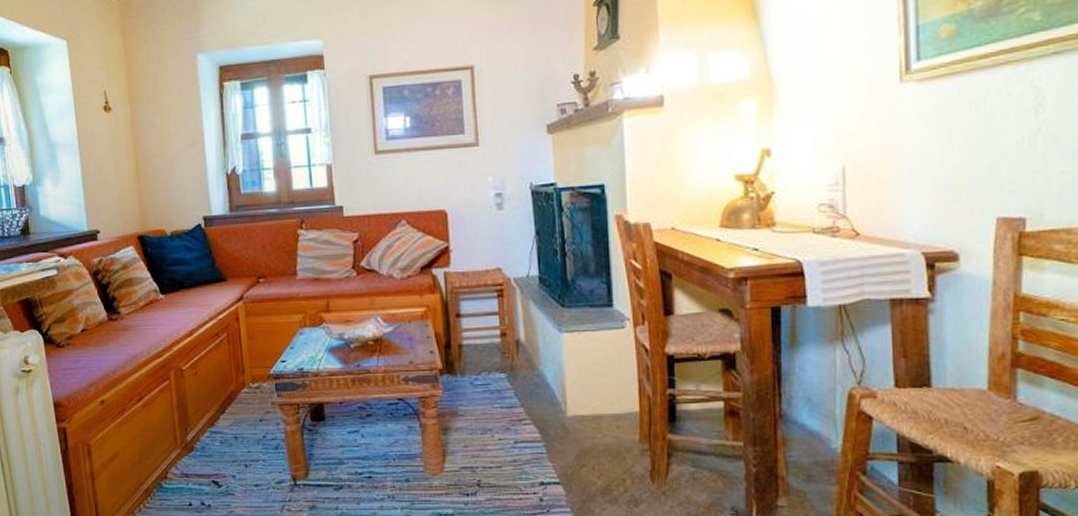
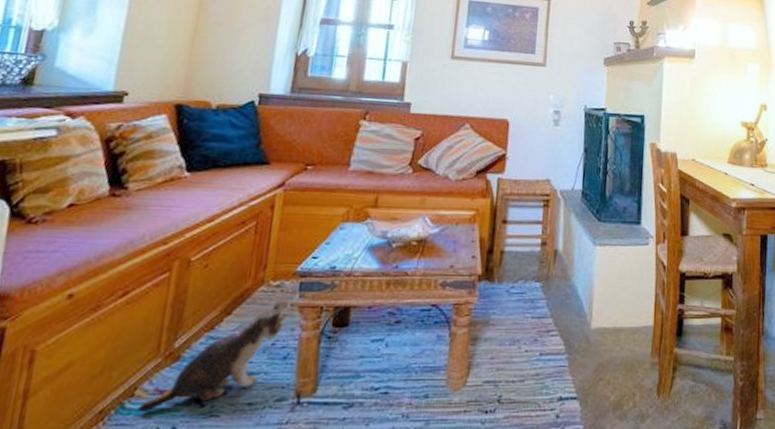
plush toy: none [173,400,274,491] -> present [138,301,292,413]

